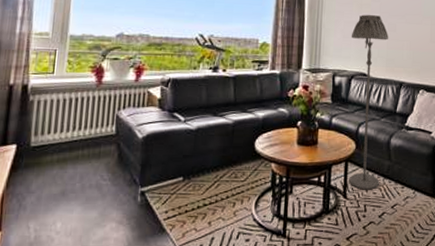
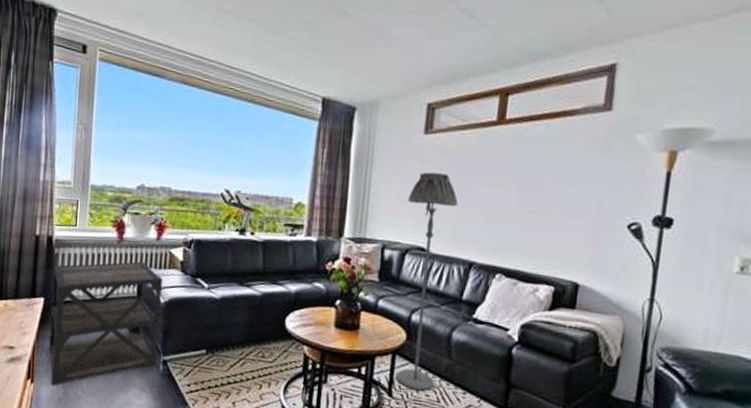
side table: none [19,102,142,232] -> present [48,261,164,386]

